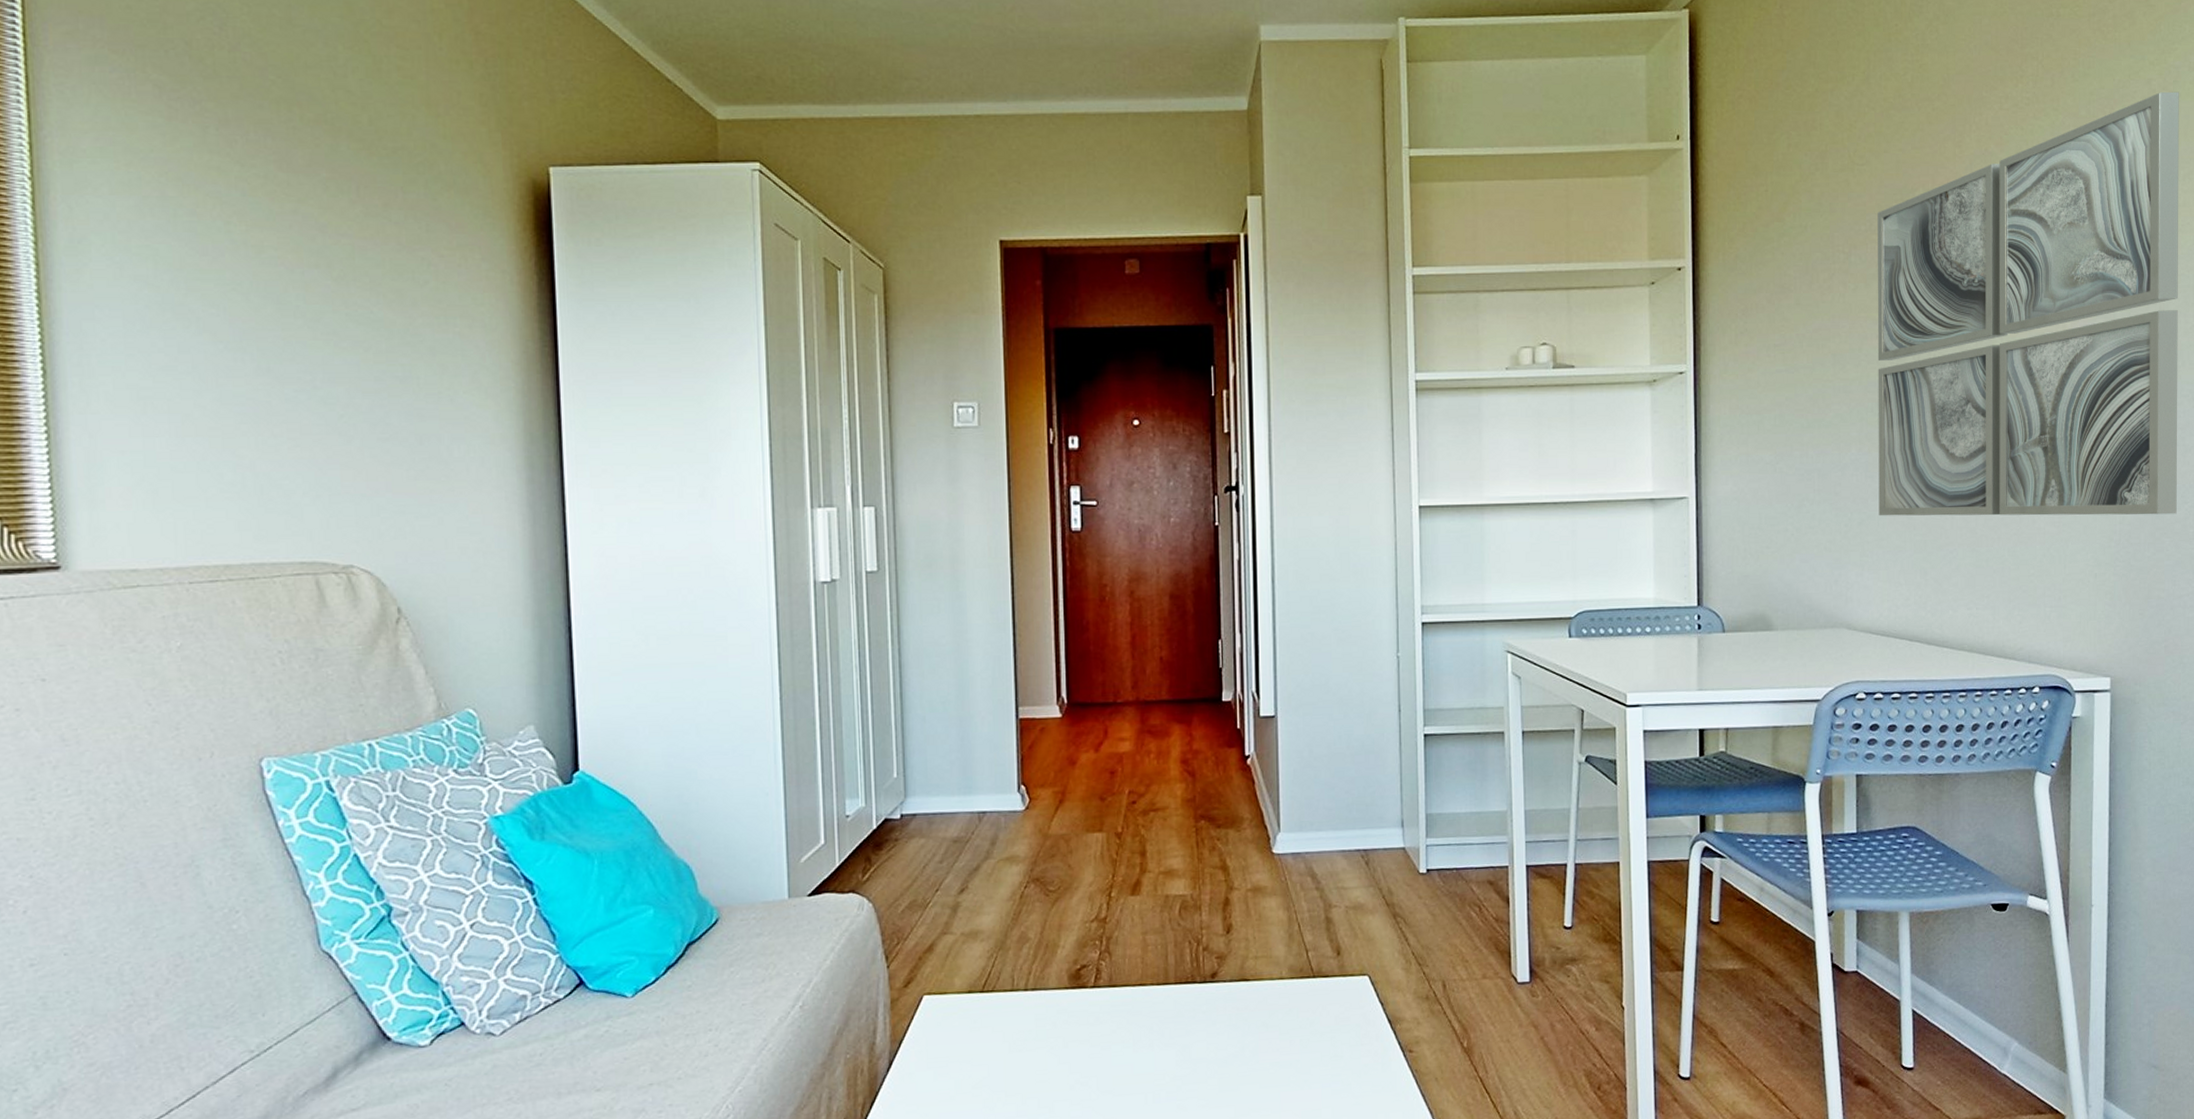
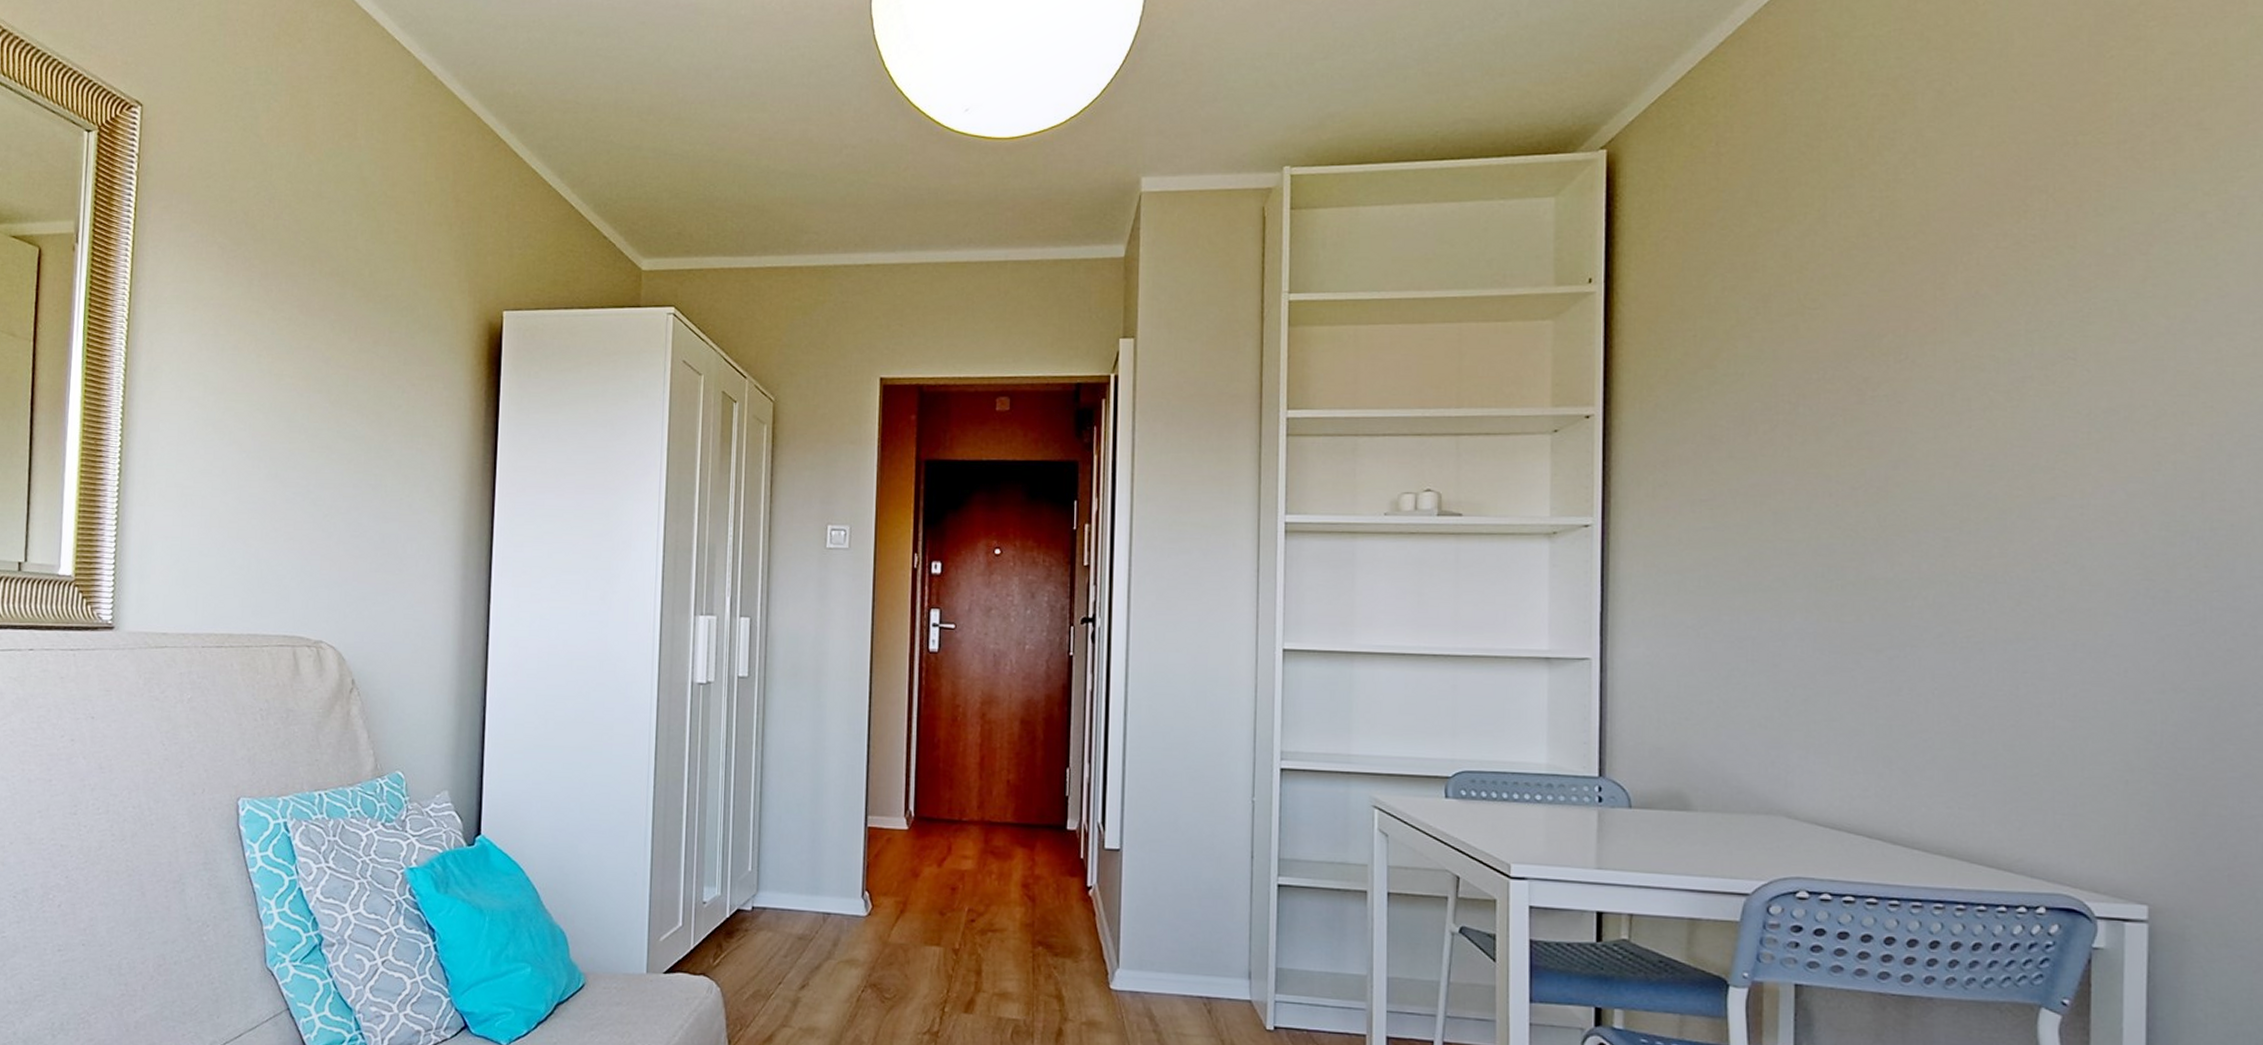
wall art: present [1877,91,2179,516] -> none [1829,225,2247,717]

